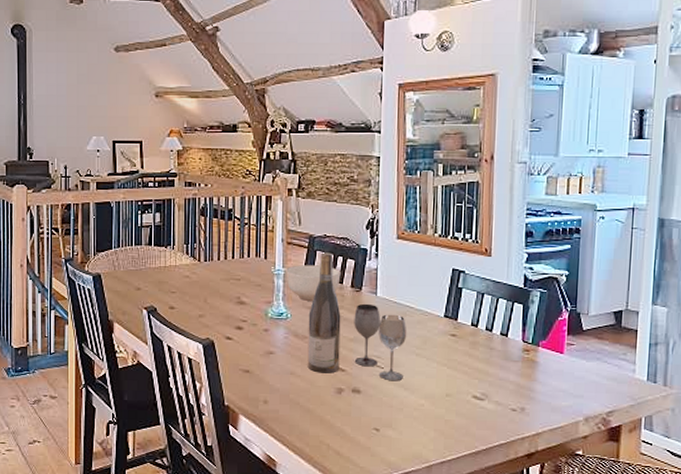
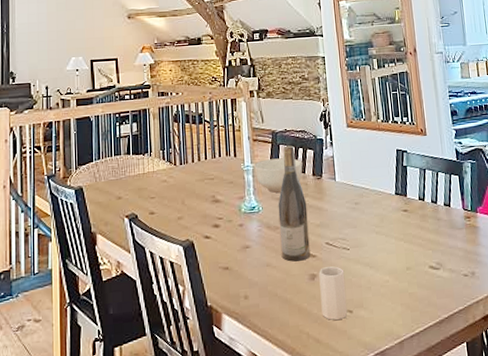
cup: none [345,383,375,437] -> present [319,266,348,321]
wineglass: present [354,303,407,381] -> none [318,189,368,261]

